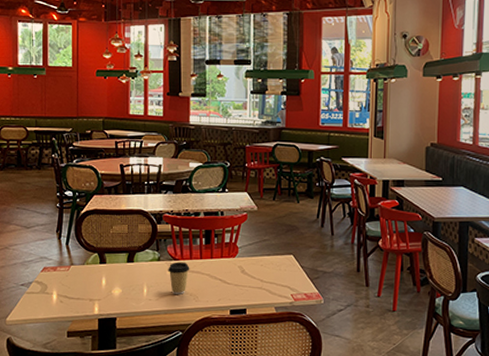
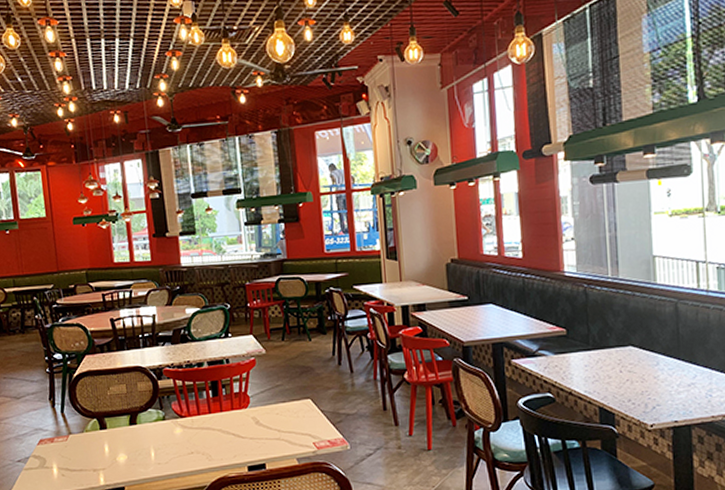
coffee cup: present [168,262,190,295] -> none [175,418,199,455]

